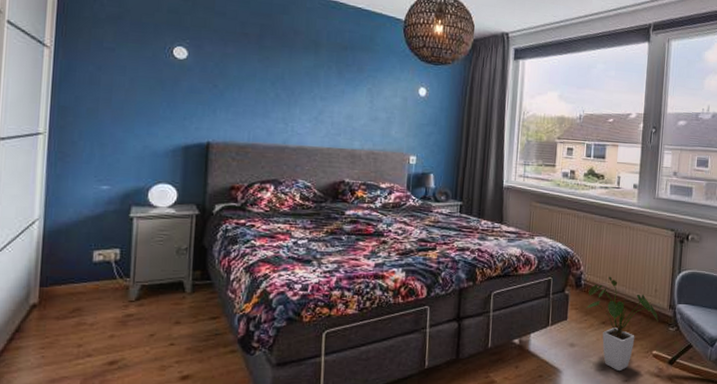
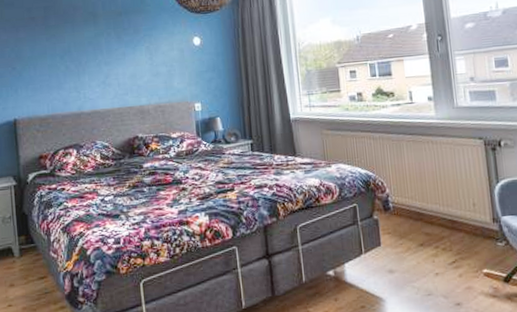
house plant: present [585,276,659,372] -> none [398,195,483,295]

